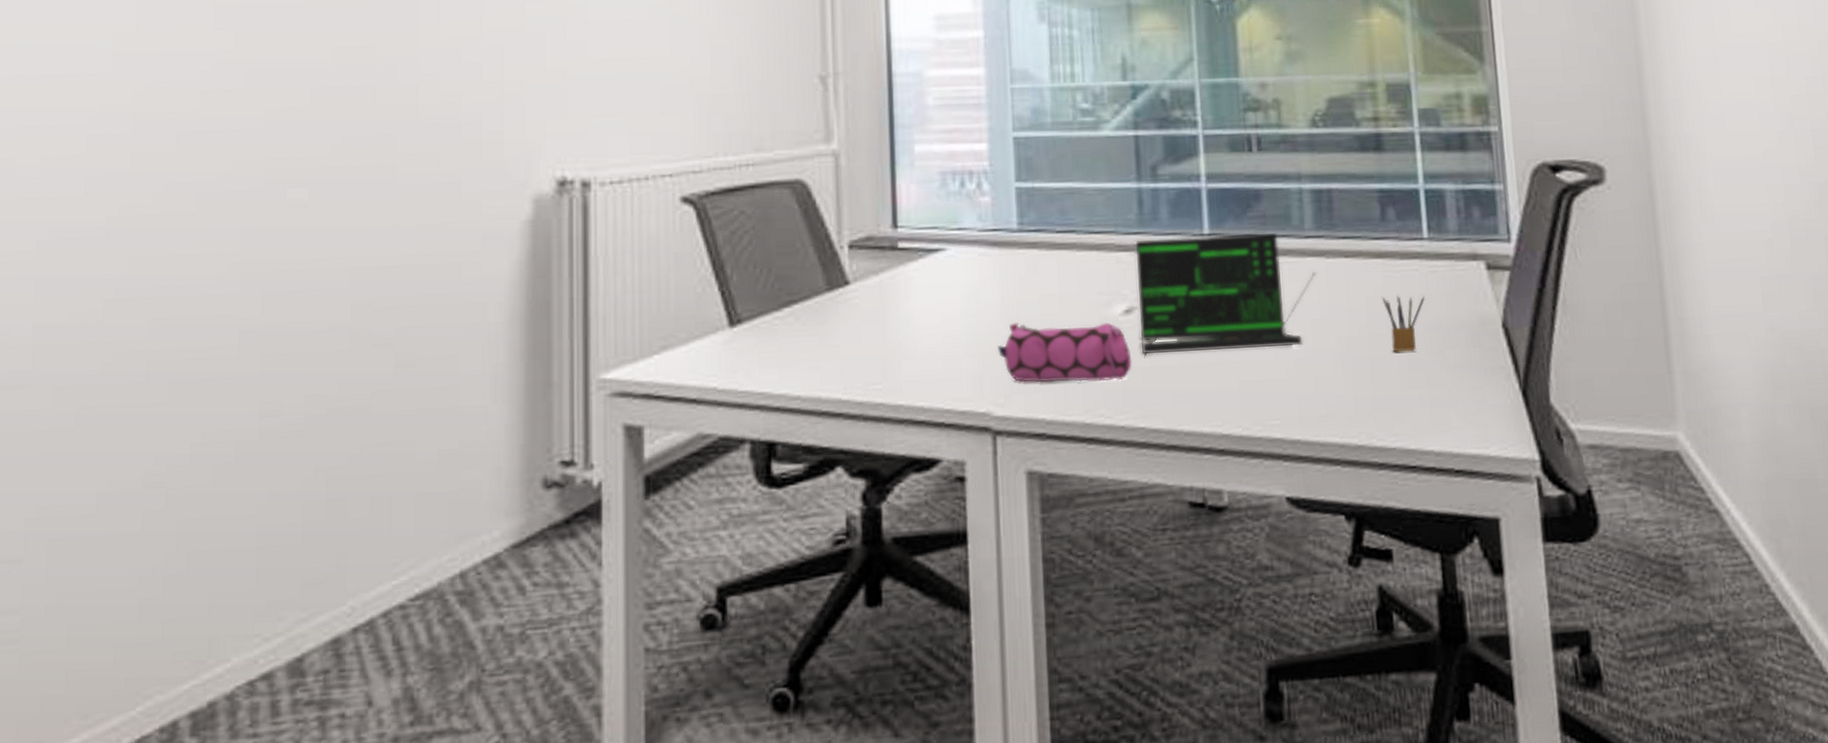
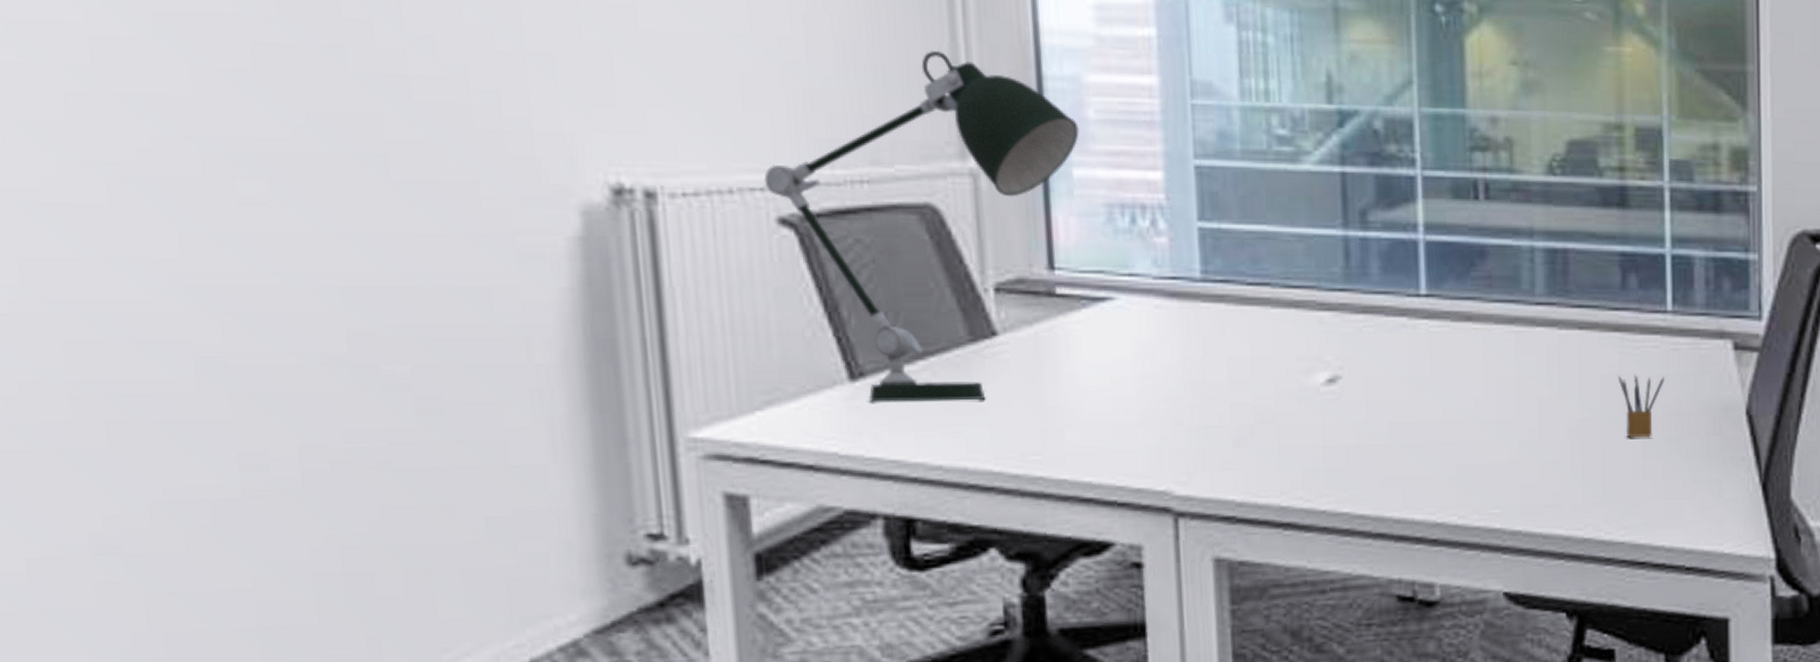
desk lamp: none [673,59,920,344] -> present [764,50,1079,403]
pencil case: present [998,322,1132,383] -> none [1179,389,1335,460]
laptop: present [1135,233,1317,355] -> none [1340,296,1547,431]

